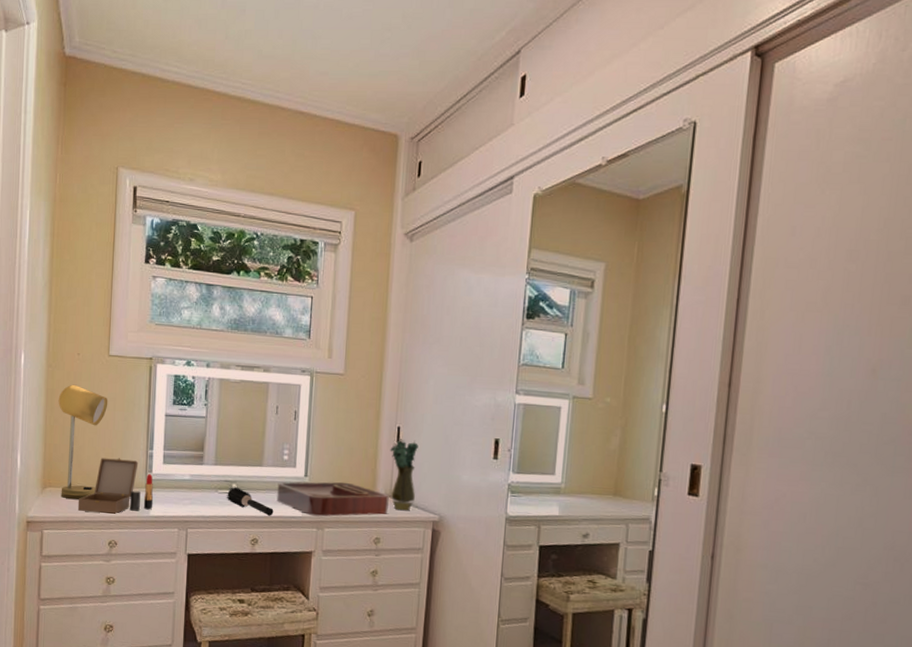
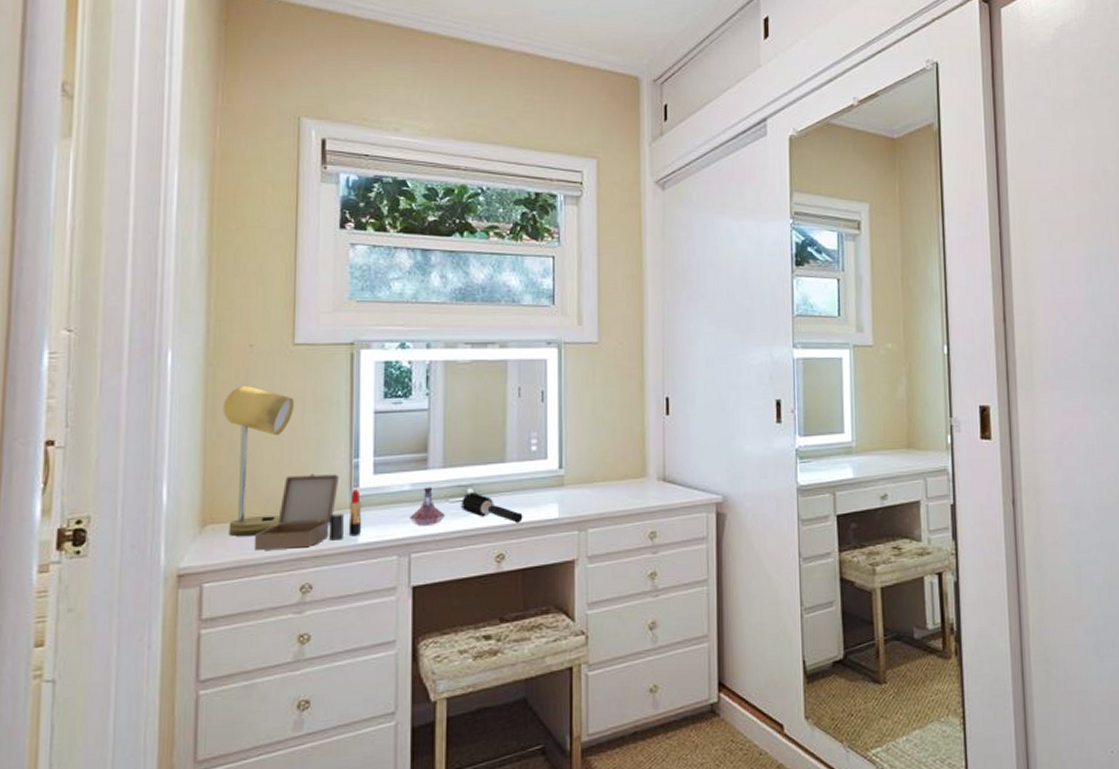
perfume bottle: none [188,478,214,509] -> present [410,487,445,526]
decorative tray: present [277,481,389,517] -> none [526,469,663,516]
vase: present [390,436,418,511] -> none [659,408,694,495]

